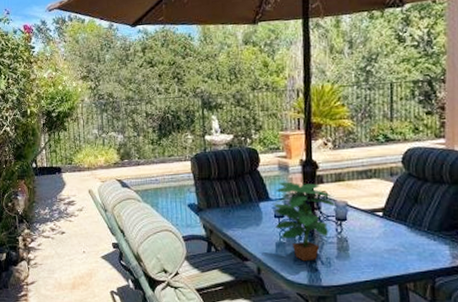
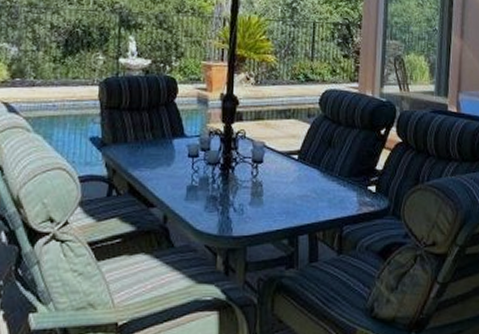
potted plant: present [271,182,336,261] -> none [186,117,254,208]

